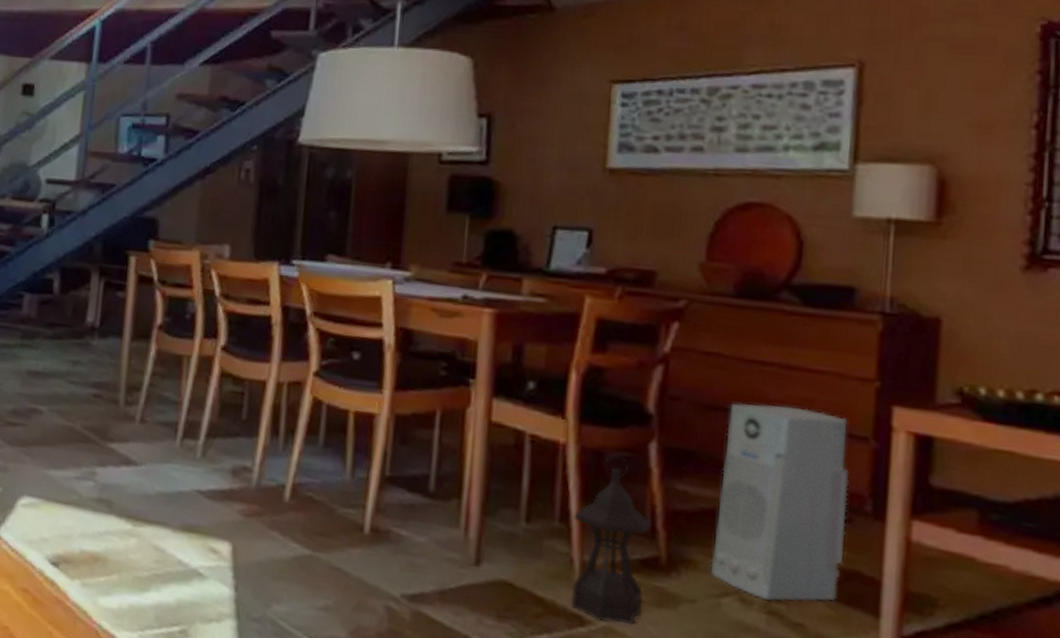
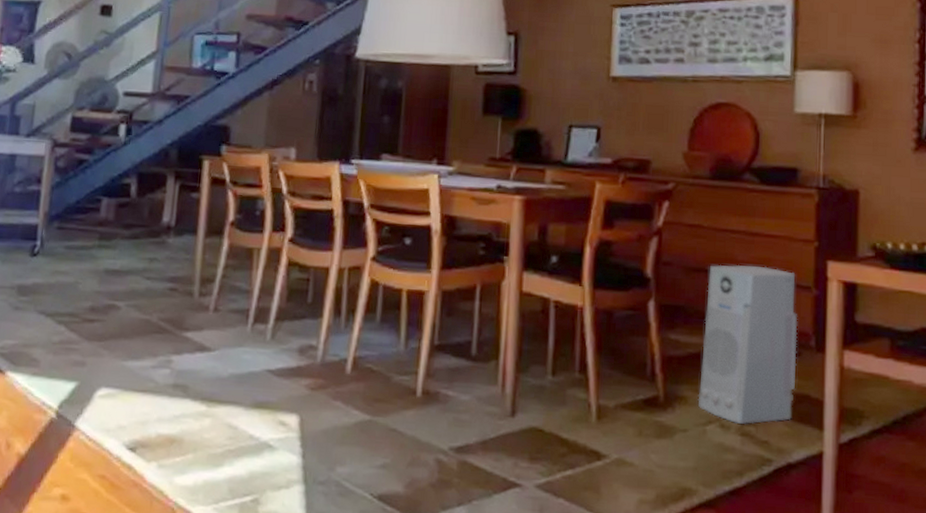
lantern: present [570,455,651,625] -> none [589,314,651,456]

